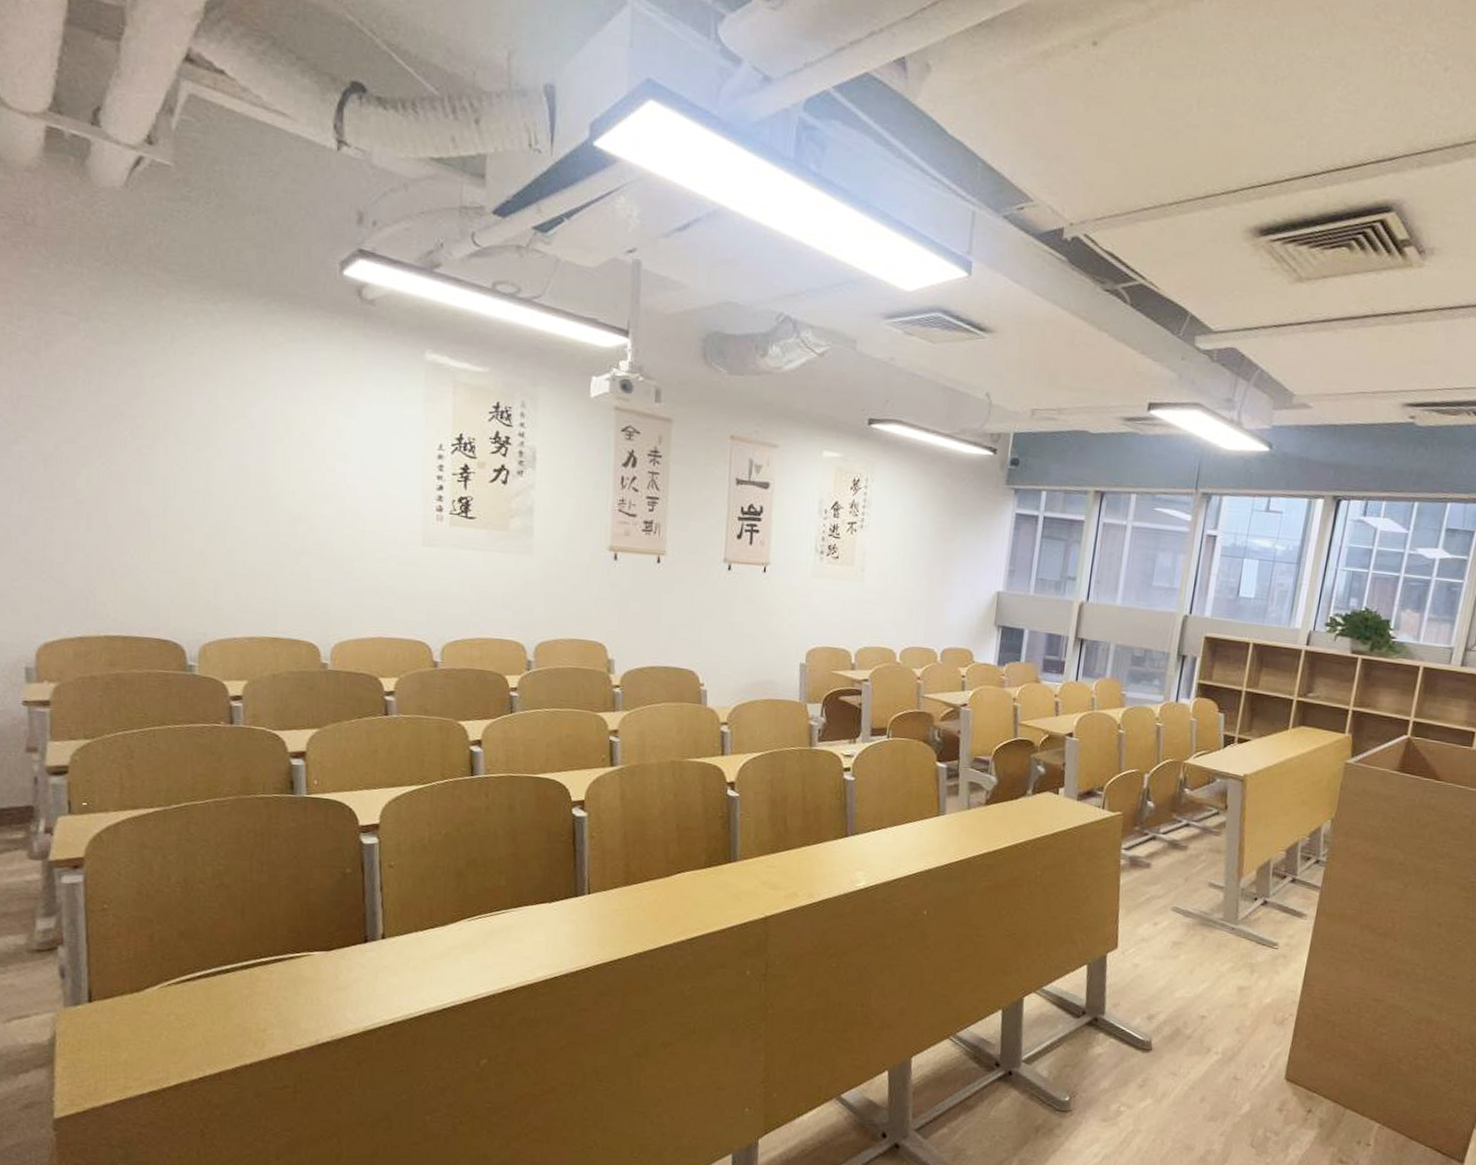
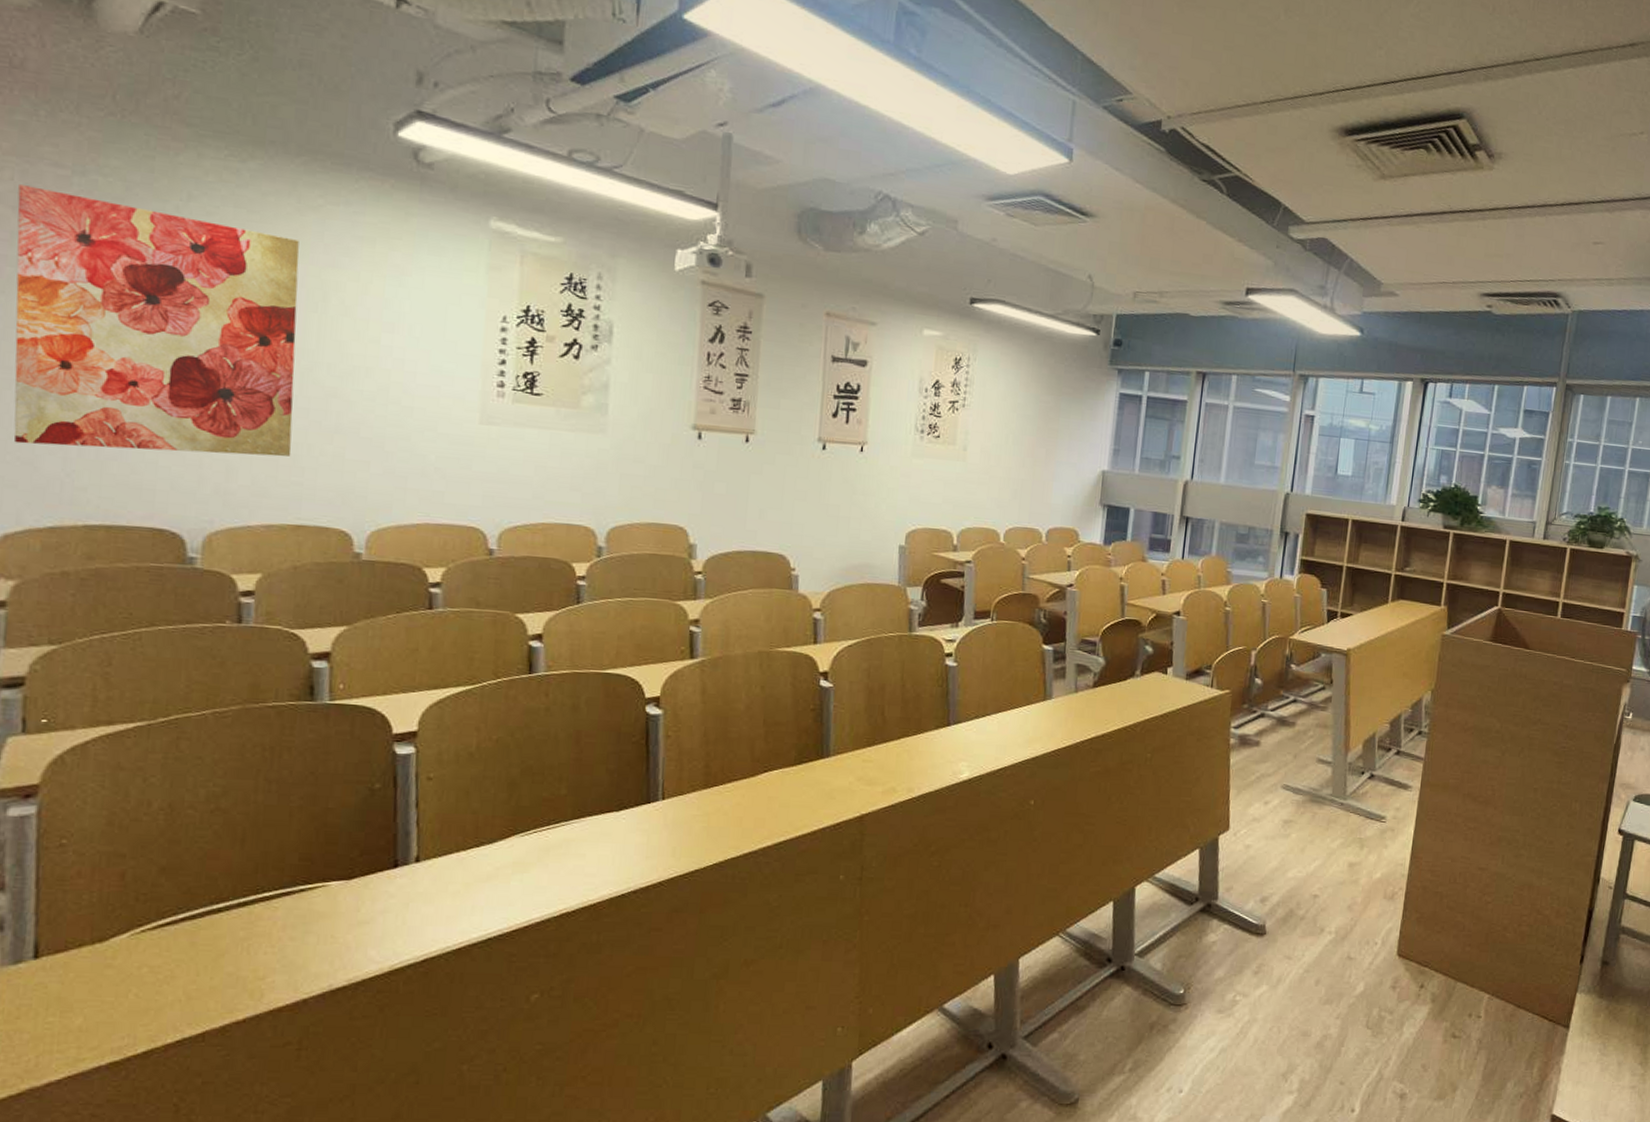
wall art: none [37,332,267,576] -> present [13,185,299,457]

